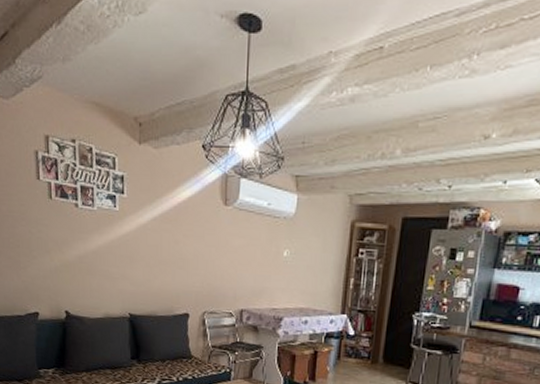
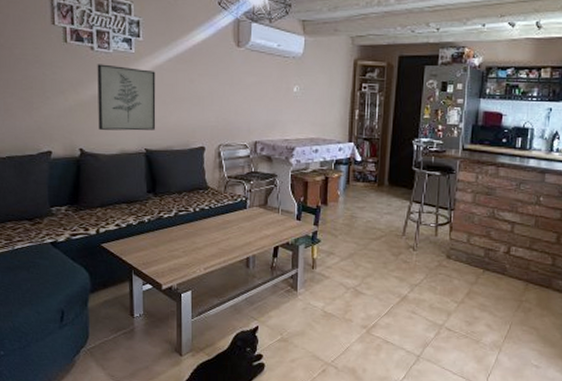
wall art: none [81,222,140,294] -> present [97,64,156,131]

